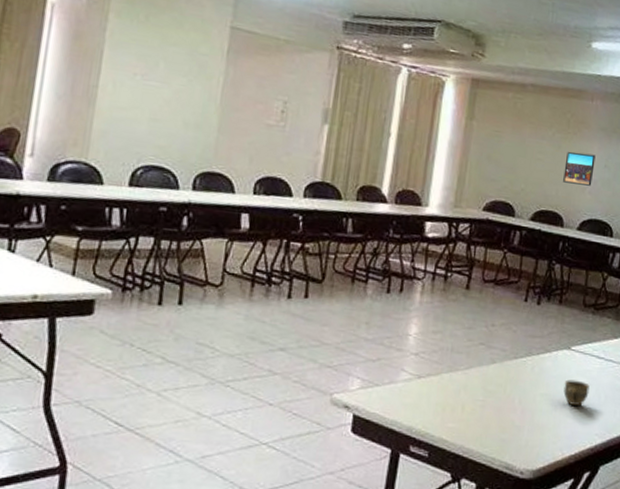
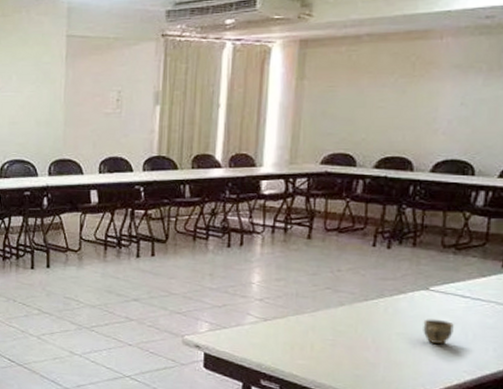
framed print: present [563,151,596,186] -> none [410,94,449,127]

